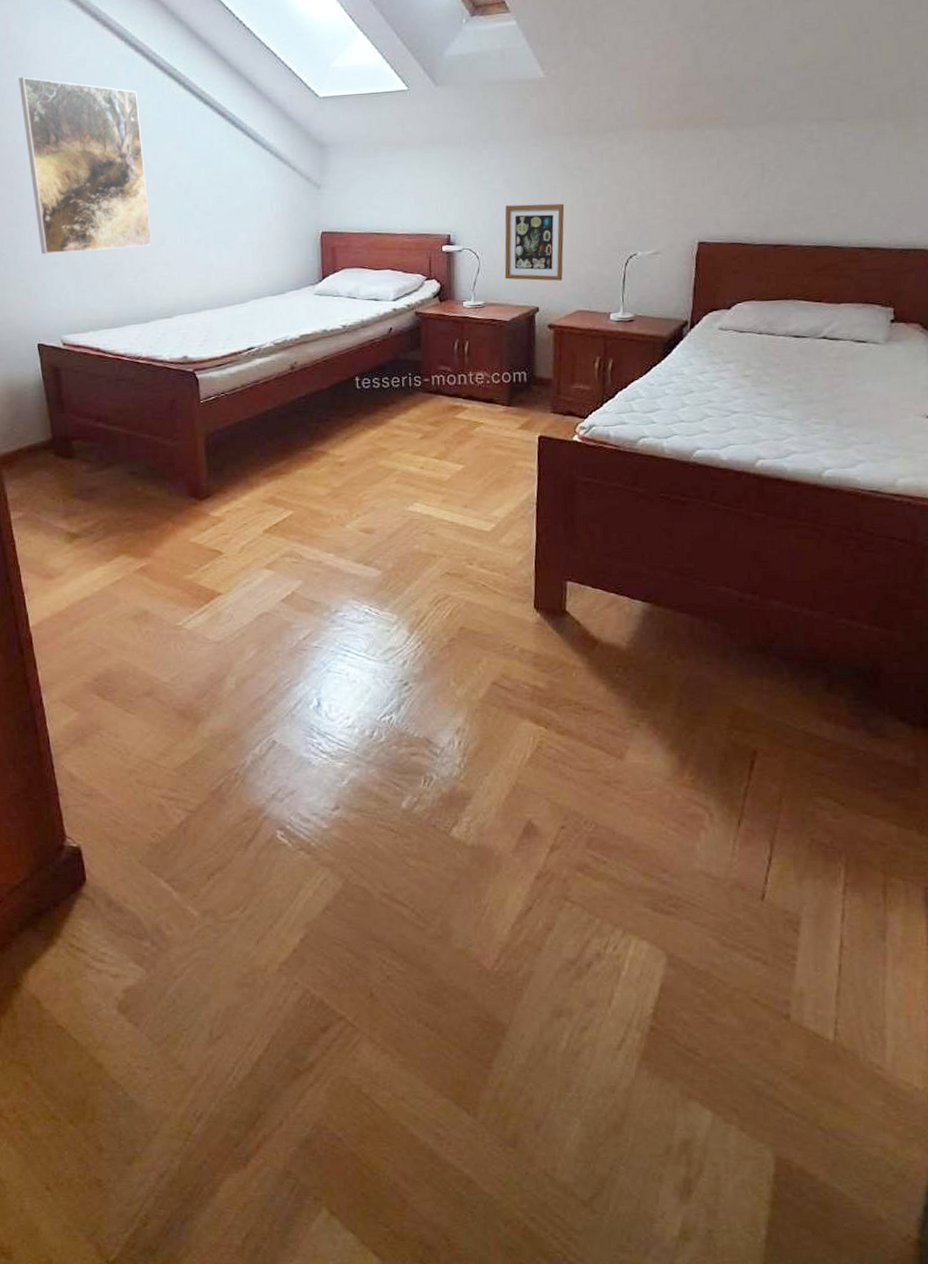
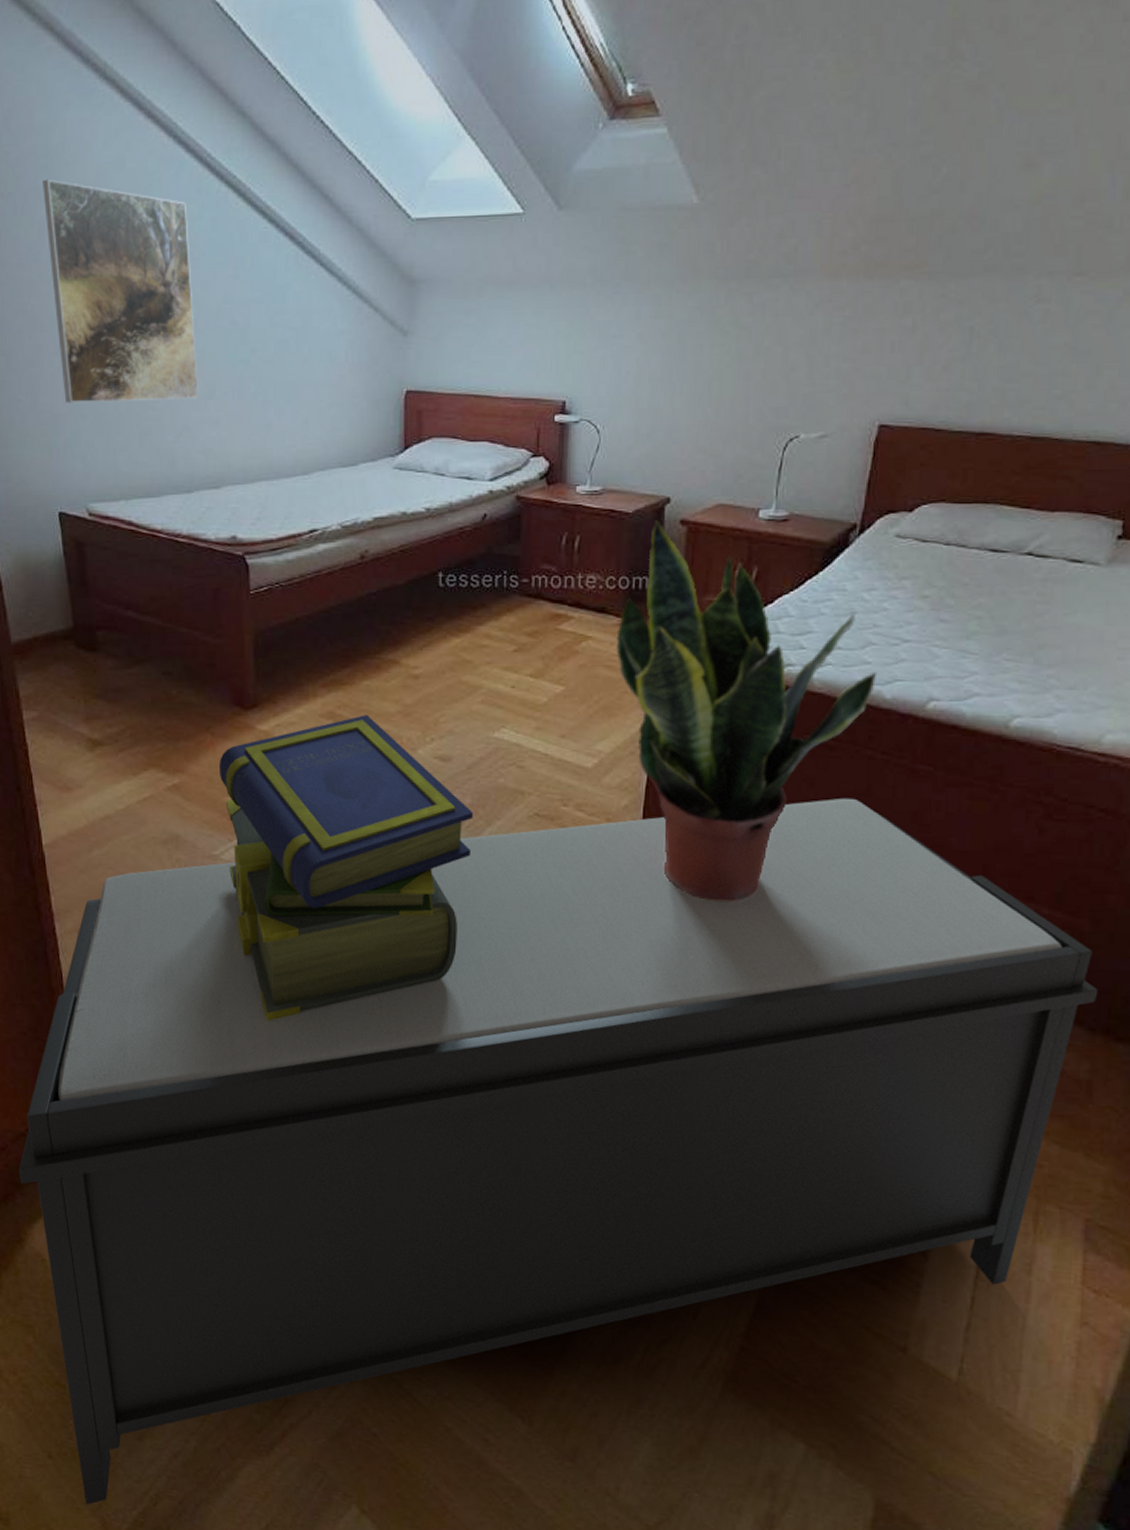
bench: none [14,543,915,1232] -> present [18,797,1099,1505]
stack of books: none [179,497,395,768] -> present [218,714,474,1021]
potted plant: none [503,326,715,638] -> present [616,520,878,903]
picture frame: present [504,203,565,281] -> none [630,366,712,466]

